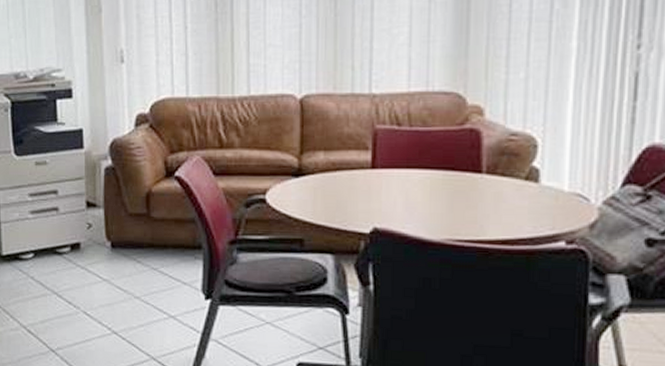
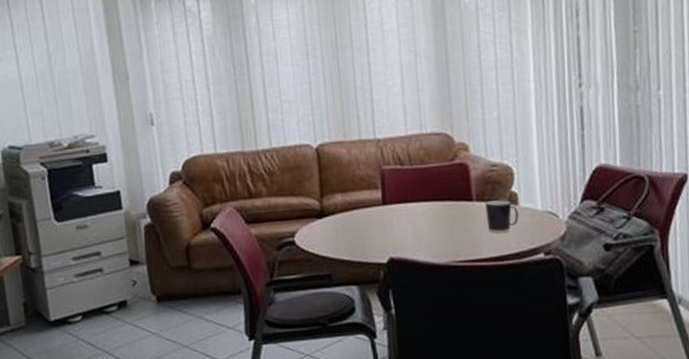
mug: none [496,175,538,213] -> present [485,200,519,233]

